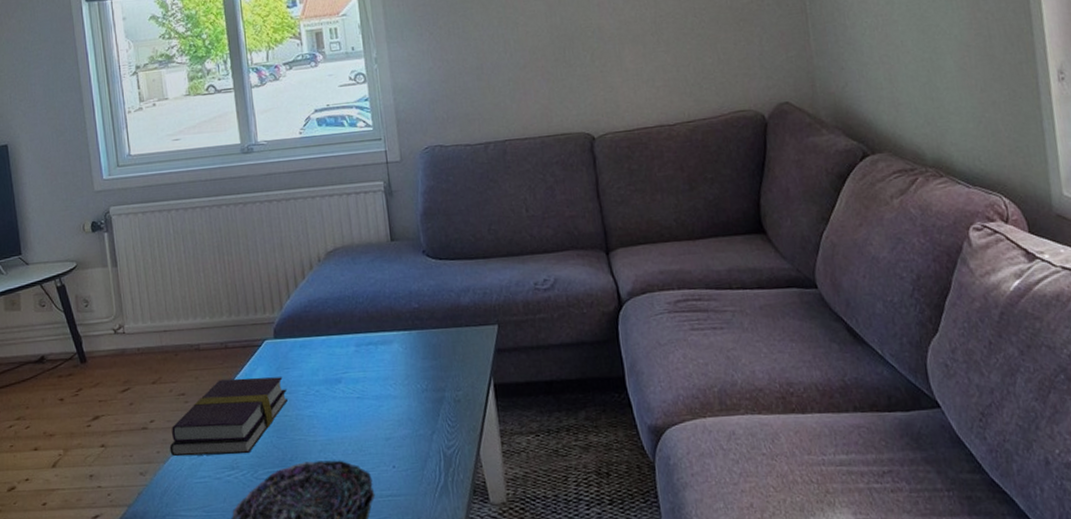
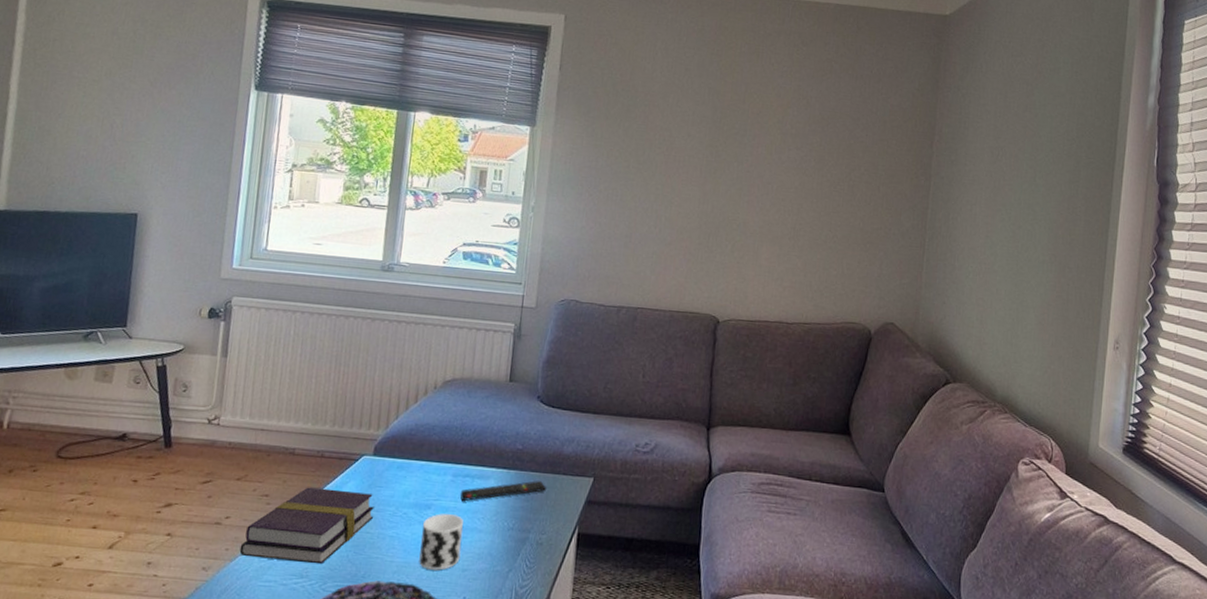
cup: none [336,385,381,444] -> present [419,514,464,570]
remote control: none [367,337,453,370] -> present [460,481,547,502]

